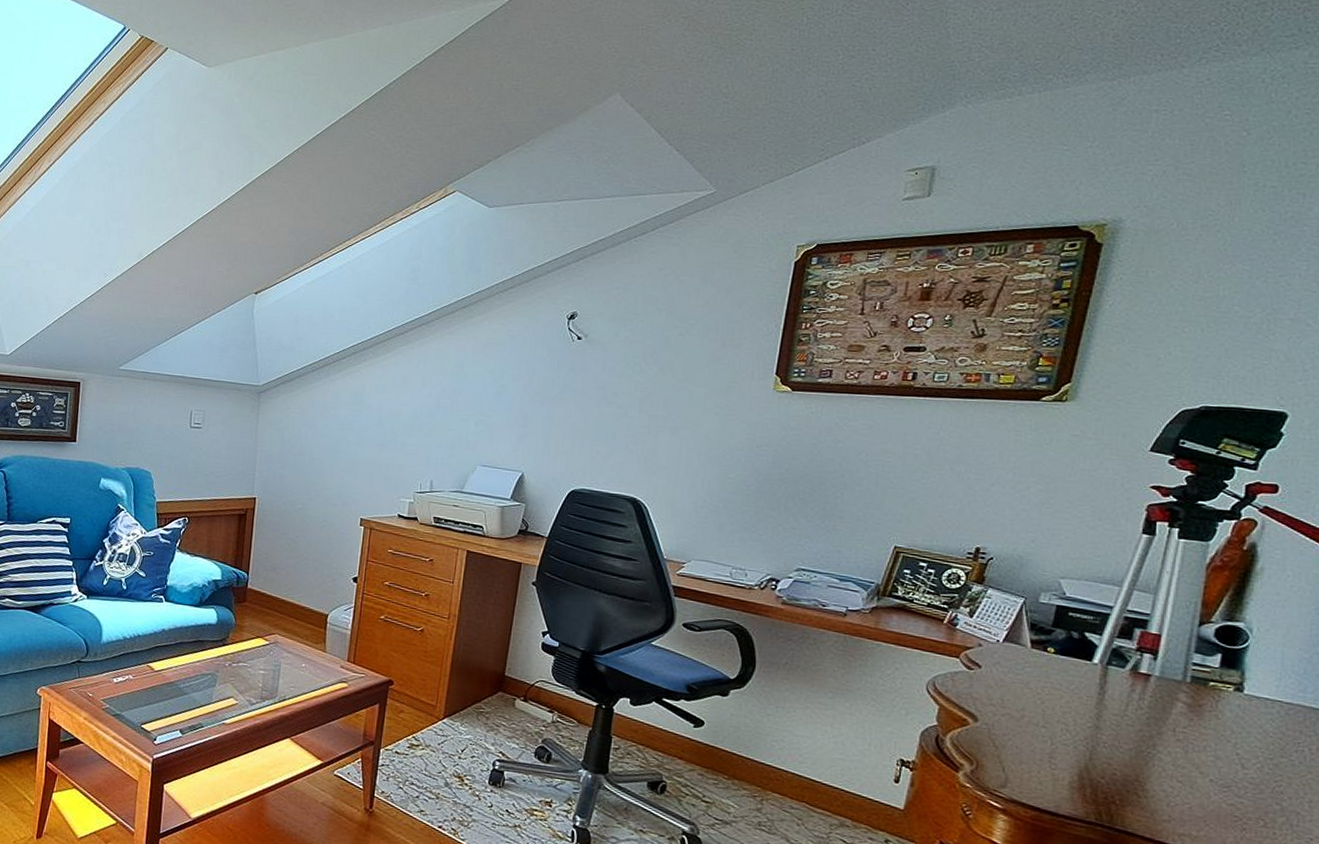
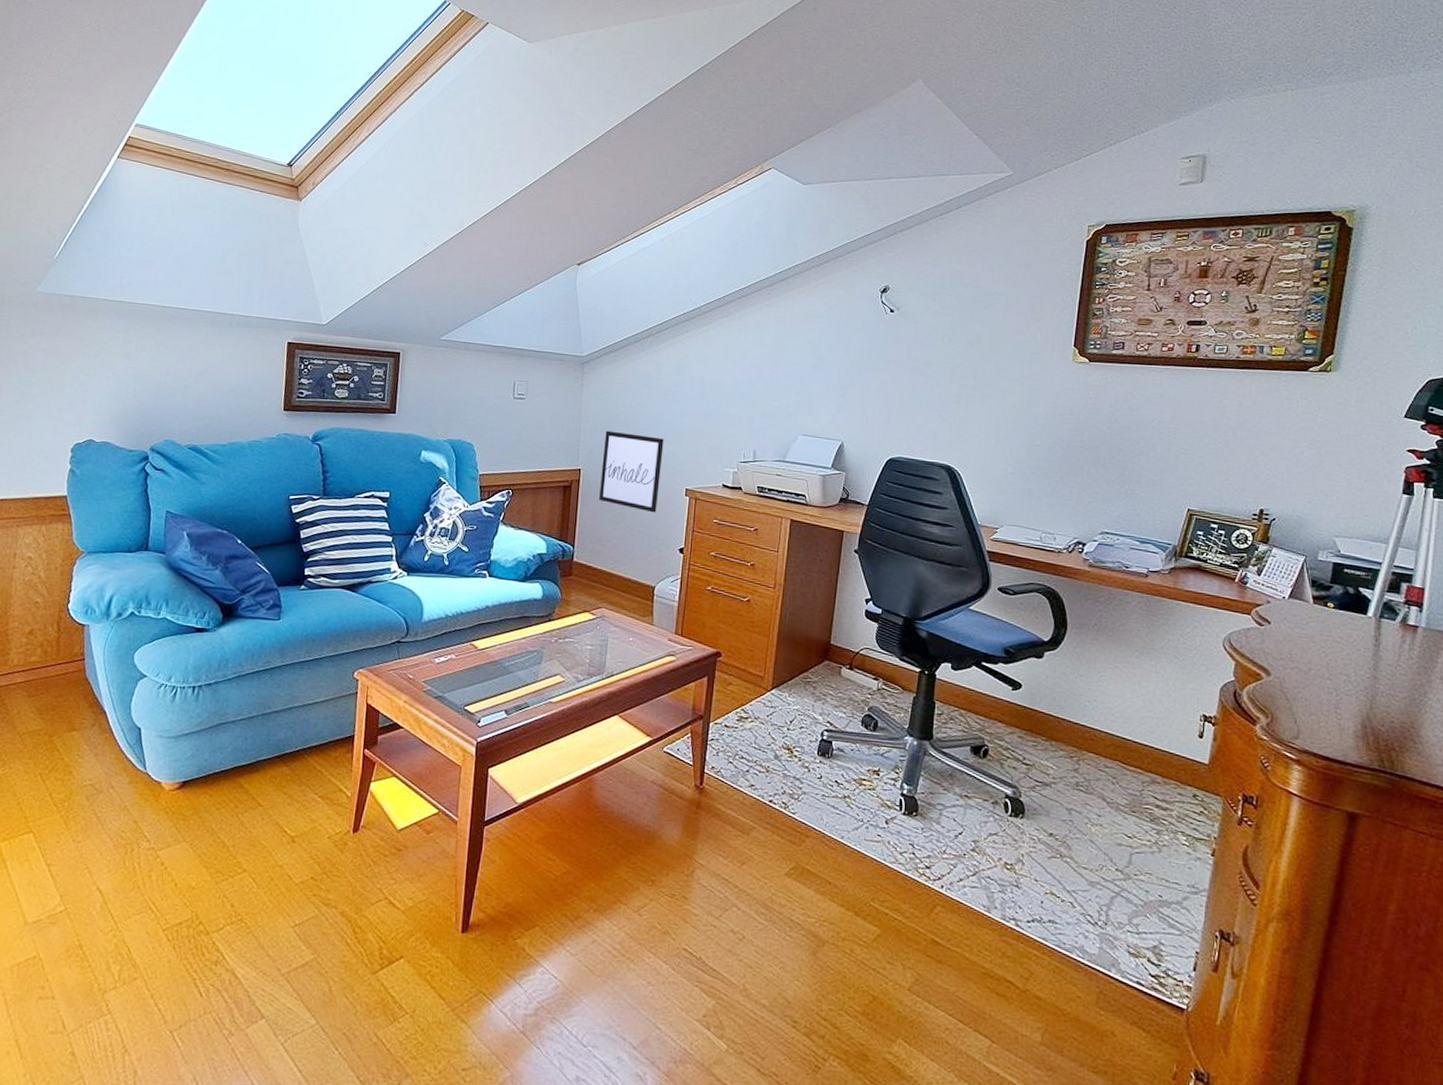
wall art: none [274,460,340,542] -> present [599,430,664,513]

